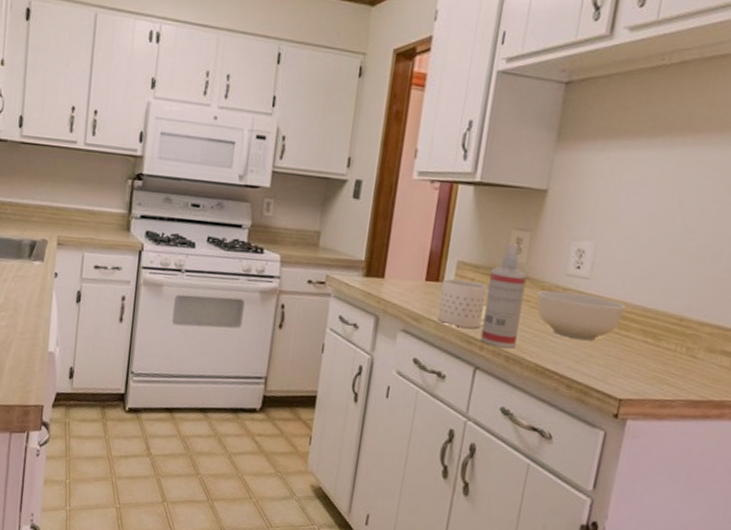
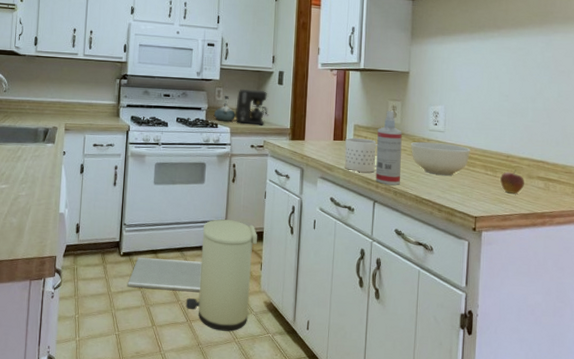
door mat: none [133,416,231,465] -> present [127,257,202,292]
pedal bin: none [207,375,308,518] -> present [185,219,257,331]
kettle: none [259,210,289,246] -> present [214,96,235,122]
coffee maker: none [289,201,336,254] -> present [235,89,267,126]
fruit: none [664,339,701,372] -> present [500,170,524,194]

